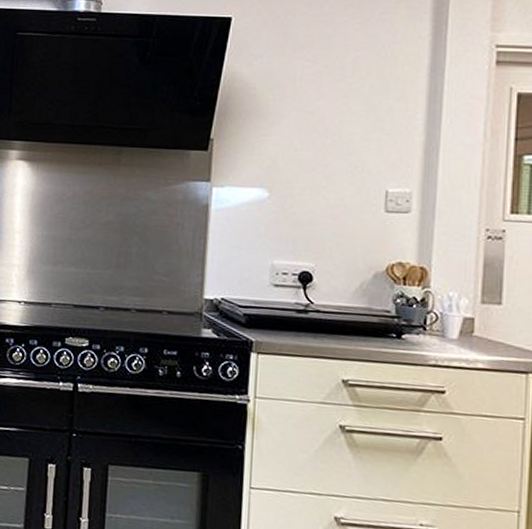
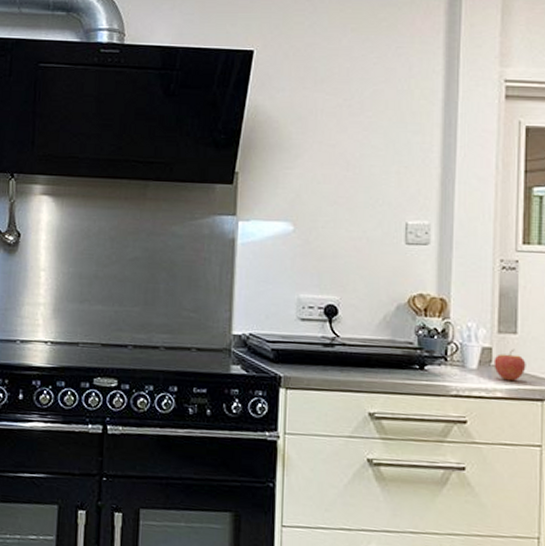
fruit: none [475,320,511,353] -> present [494,349,526,382]

